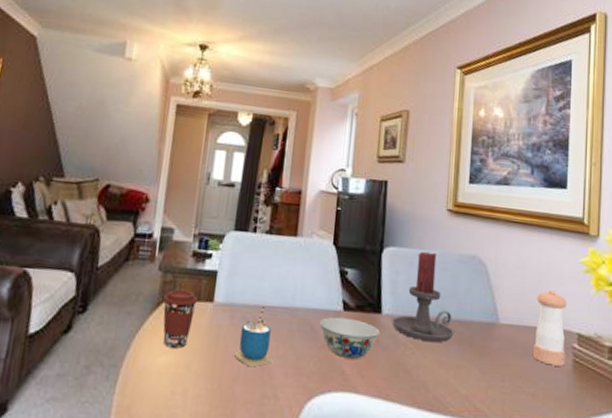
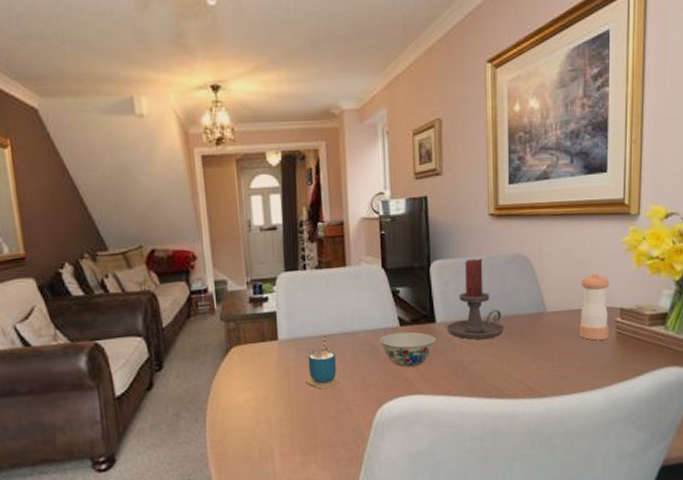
coffee cup: present [162,289,199,348] -> none [230,334,264,386]

